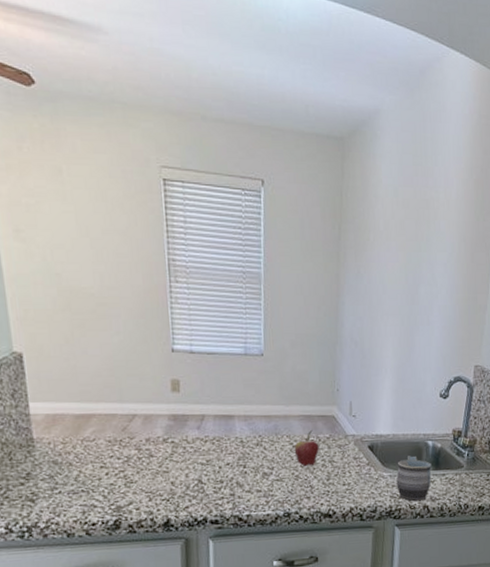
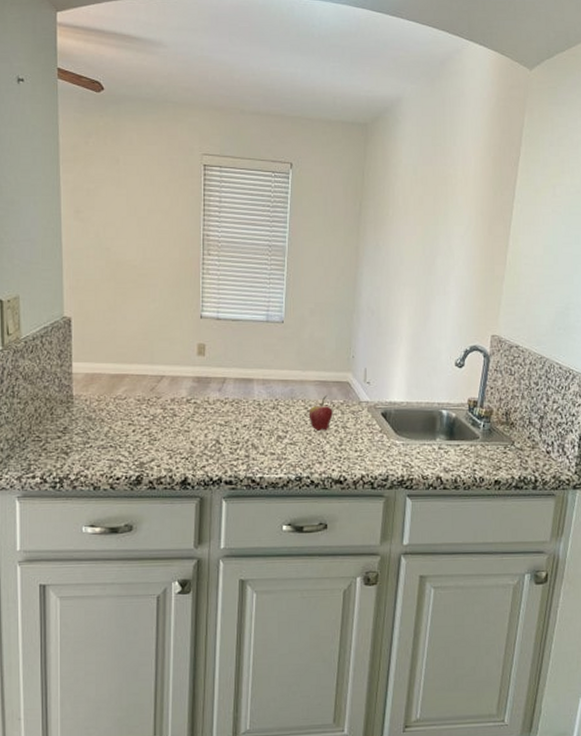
mug: present [396,455,432,502] -> none [409,424,446,472]

